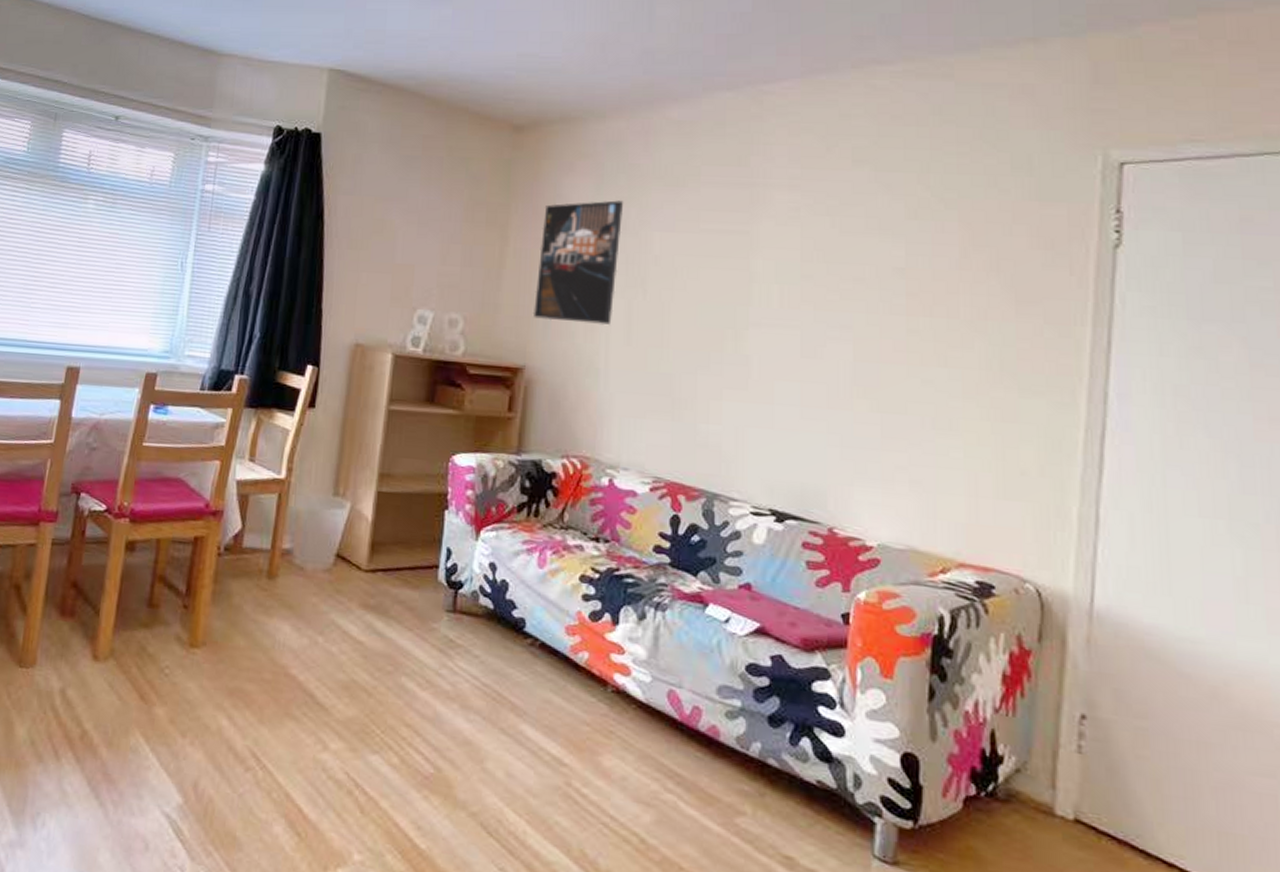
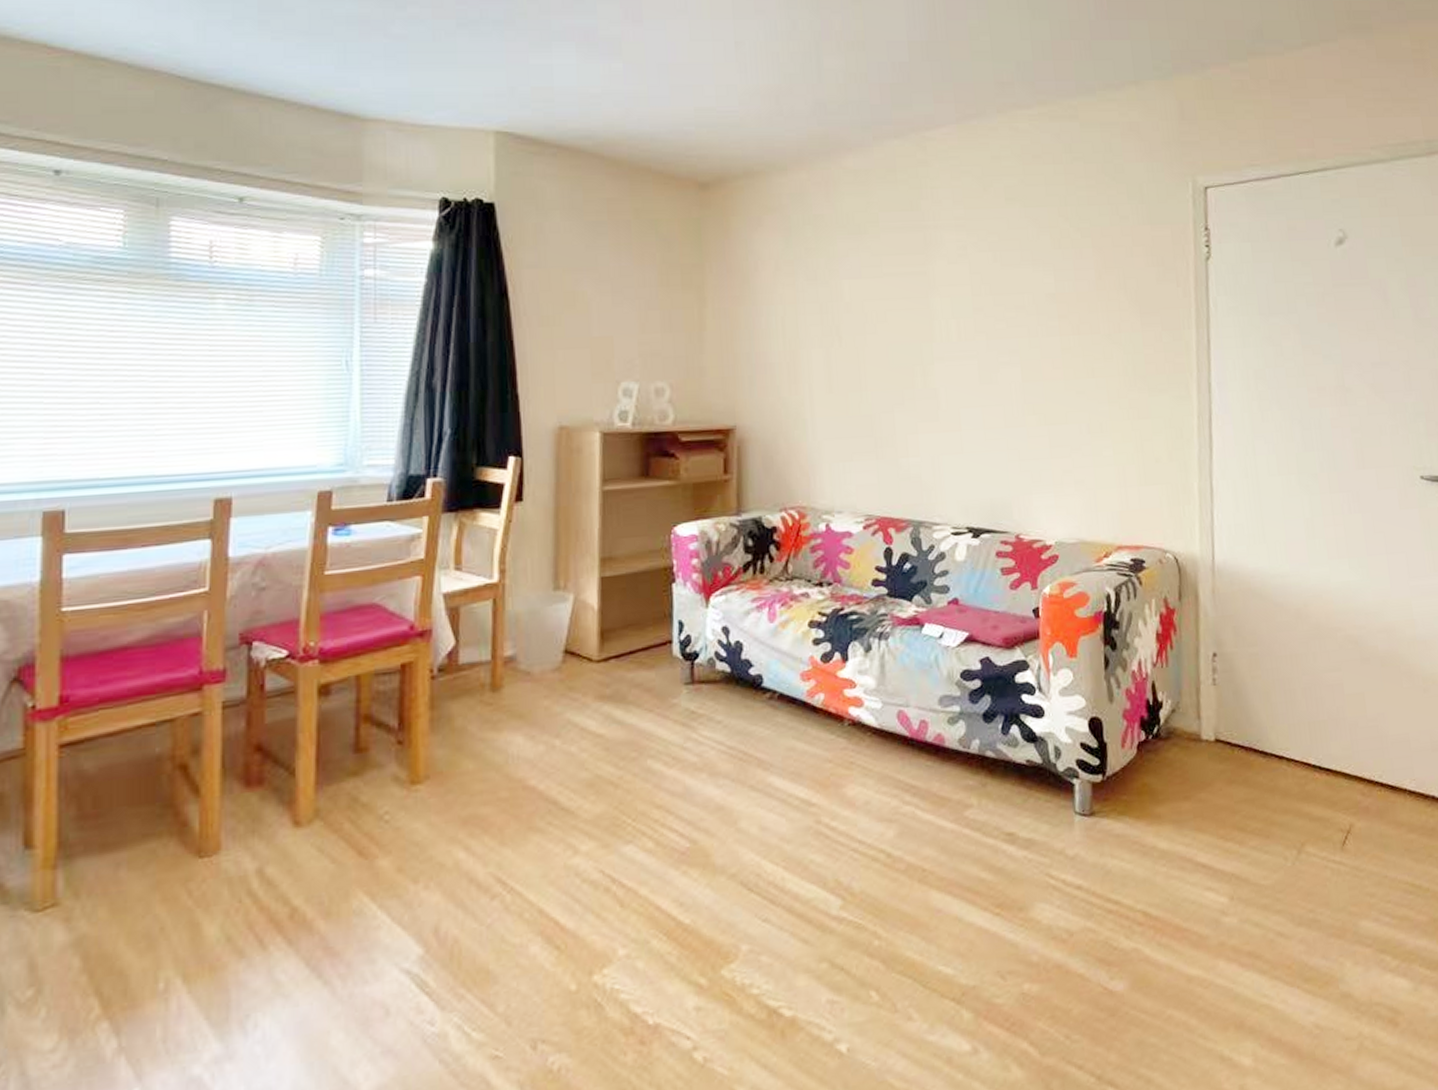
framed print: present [532,200,624,326] -> none [737,252,814,378]

